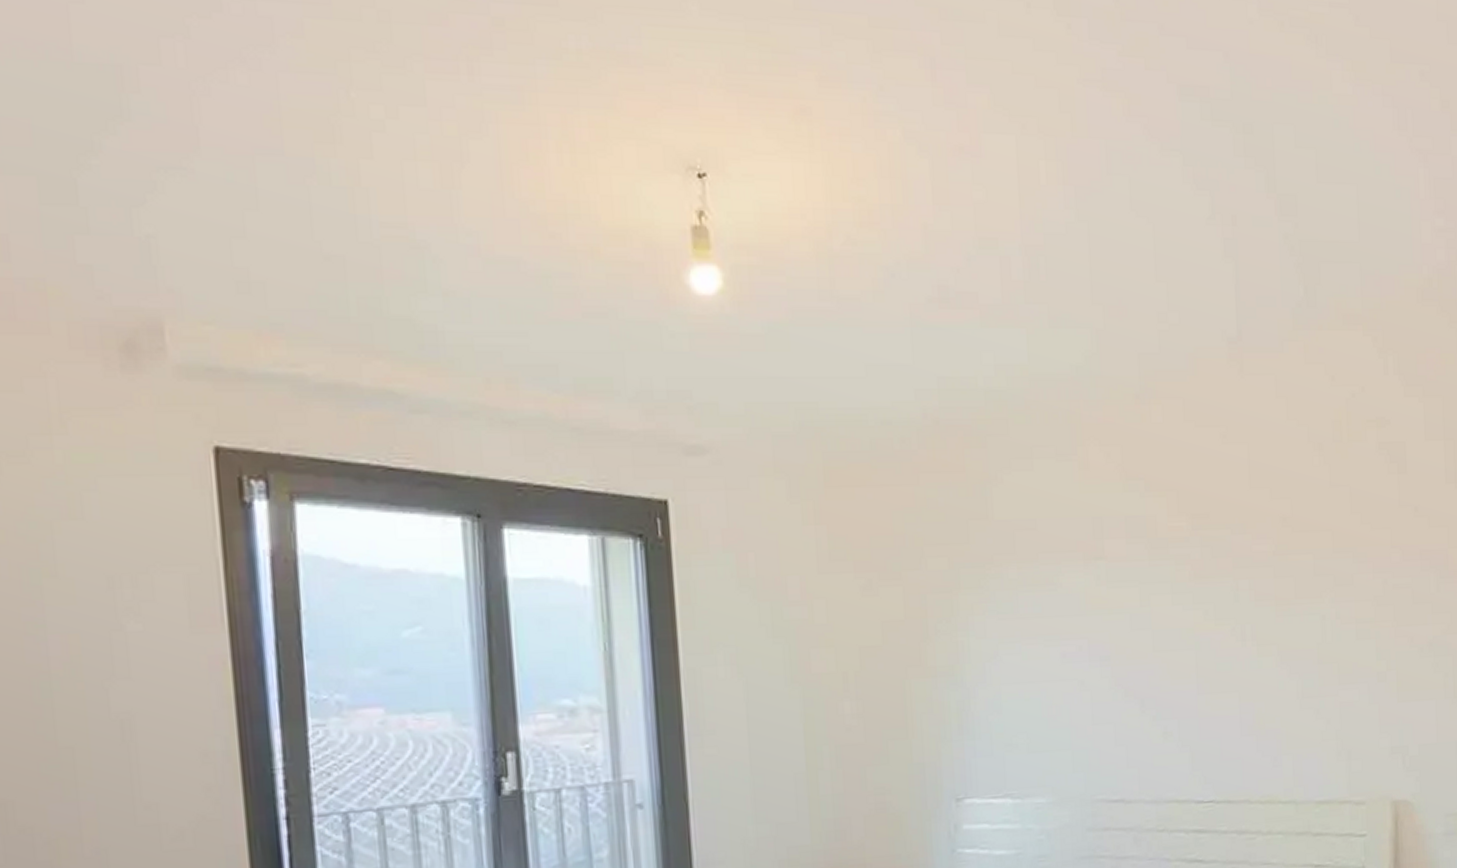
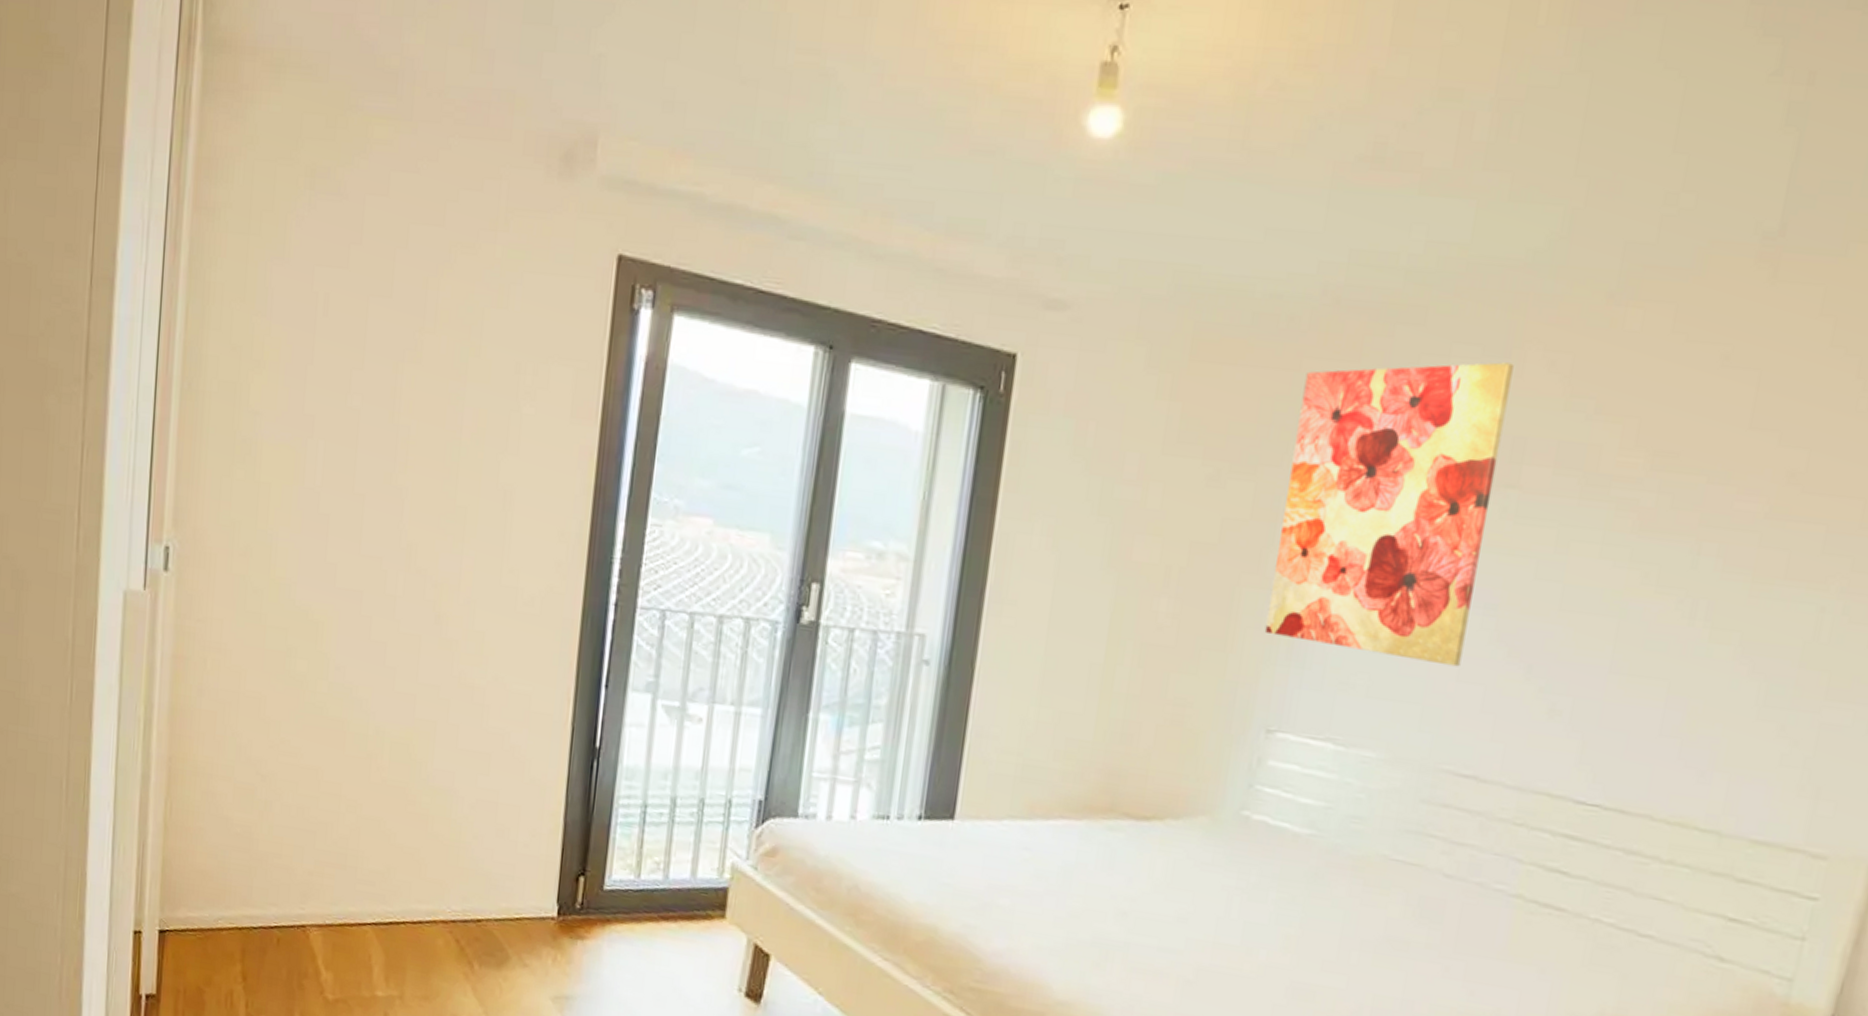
wall art: none [924,458,1093,716] -> present [1264,362,1514,667]

